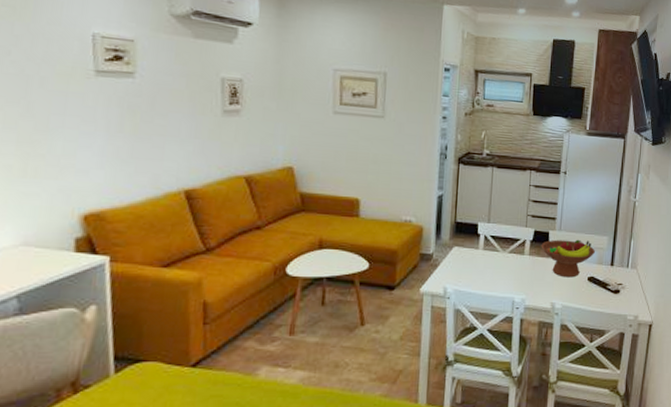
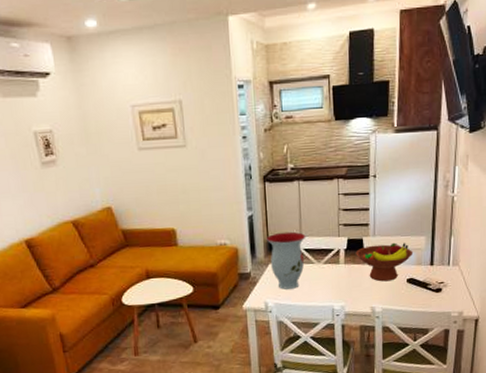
vase: none [453,216,494,276] -> present [266,231,306,290]

